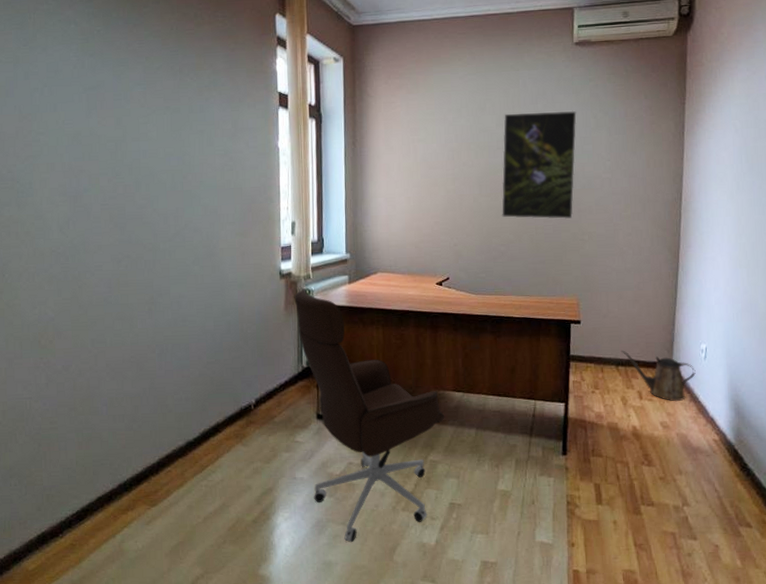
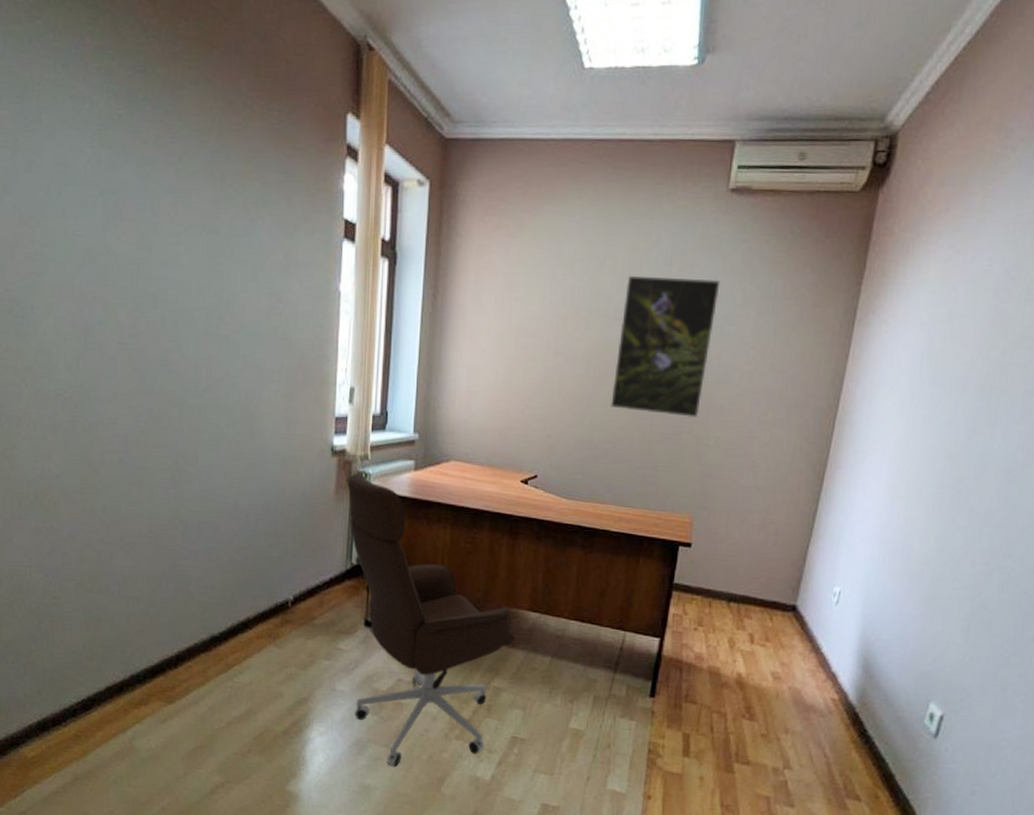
watering can: present [621,350,696,401] -> none [735,584,823,650]

